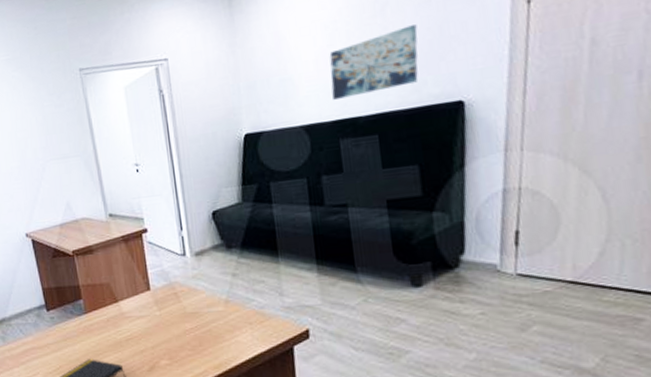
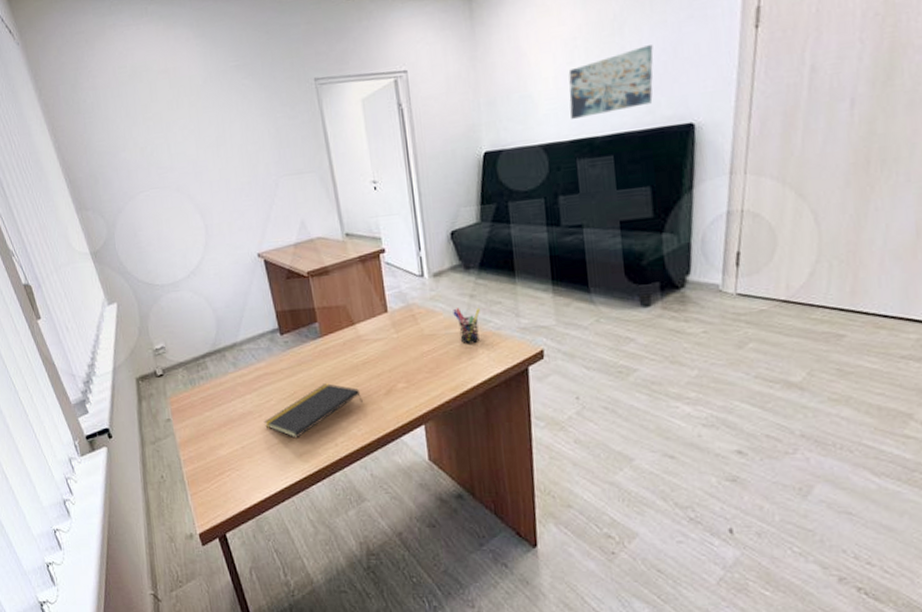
pen holder: none [215,286,244,323] -> present [453,307,481,345]

